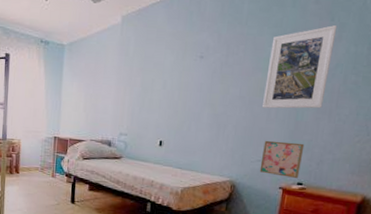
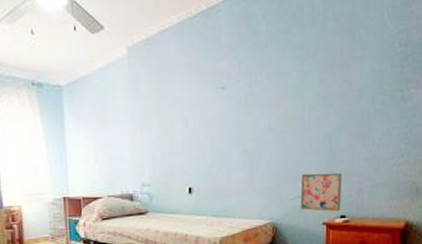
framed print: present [262,24,338,109] -> none [294,43,359,138]

